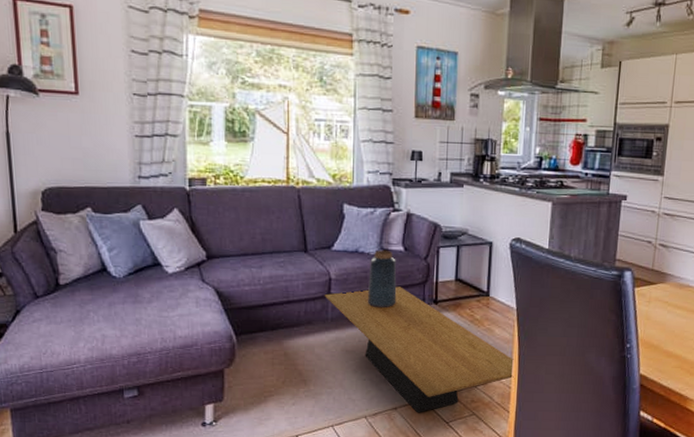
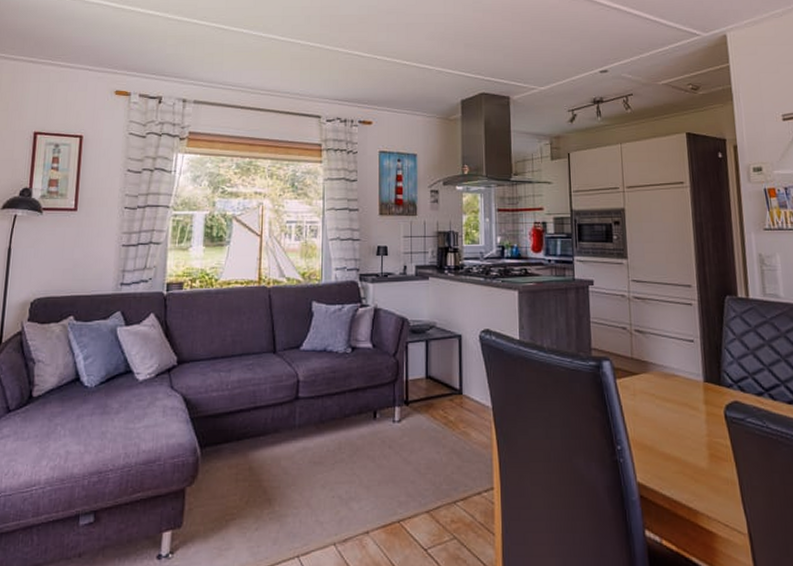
coffee table: present [324,286,514,413] -> none [292,387,496,538]
vase: present [368,249,397,309] -> none [337,347,366,412]

